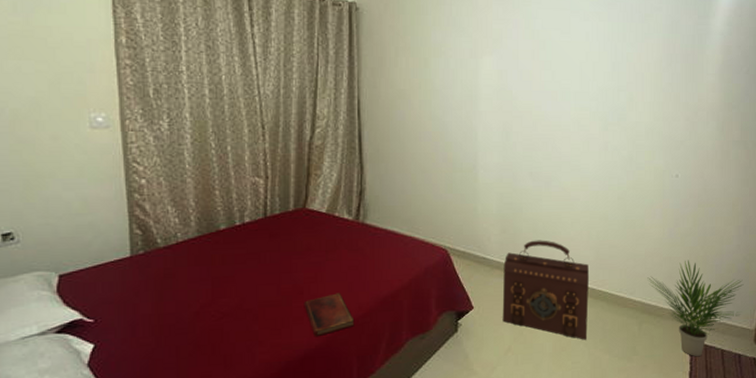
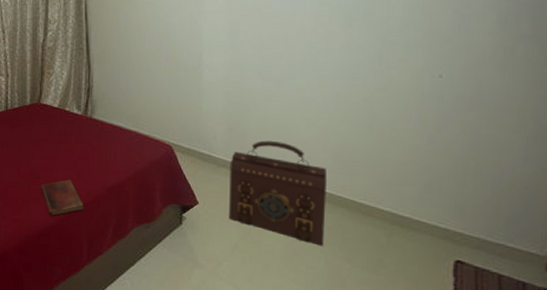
potted plant: present [647,260,744,357] -> none [399,170,532,279]

